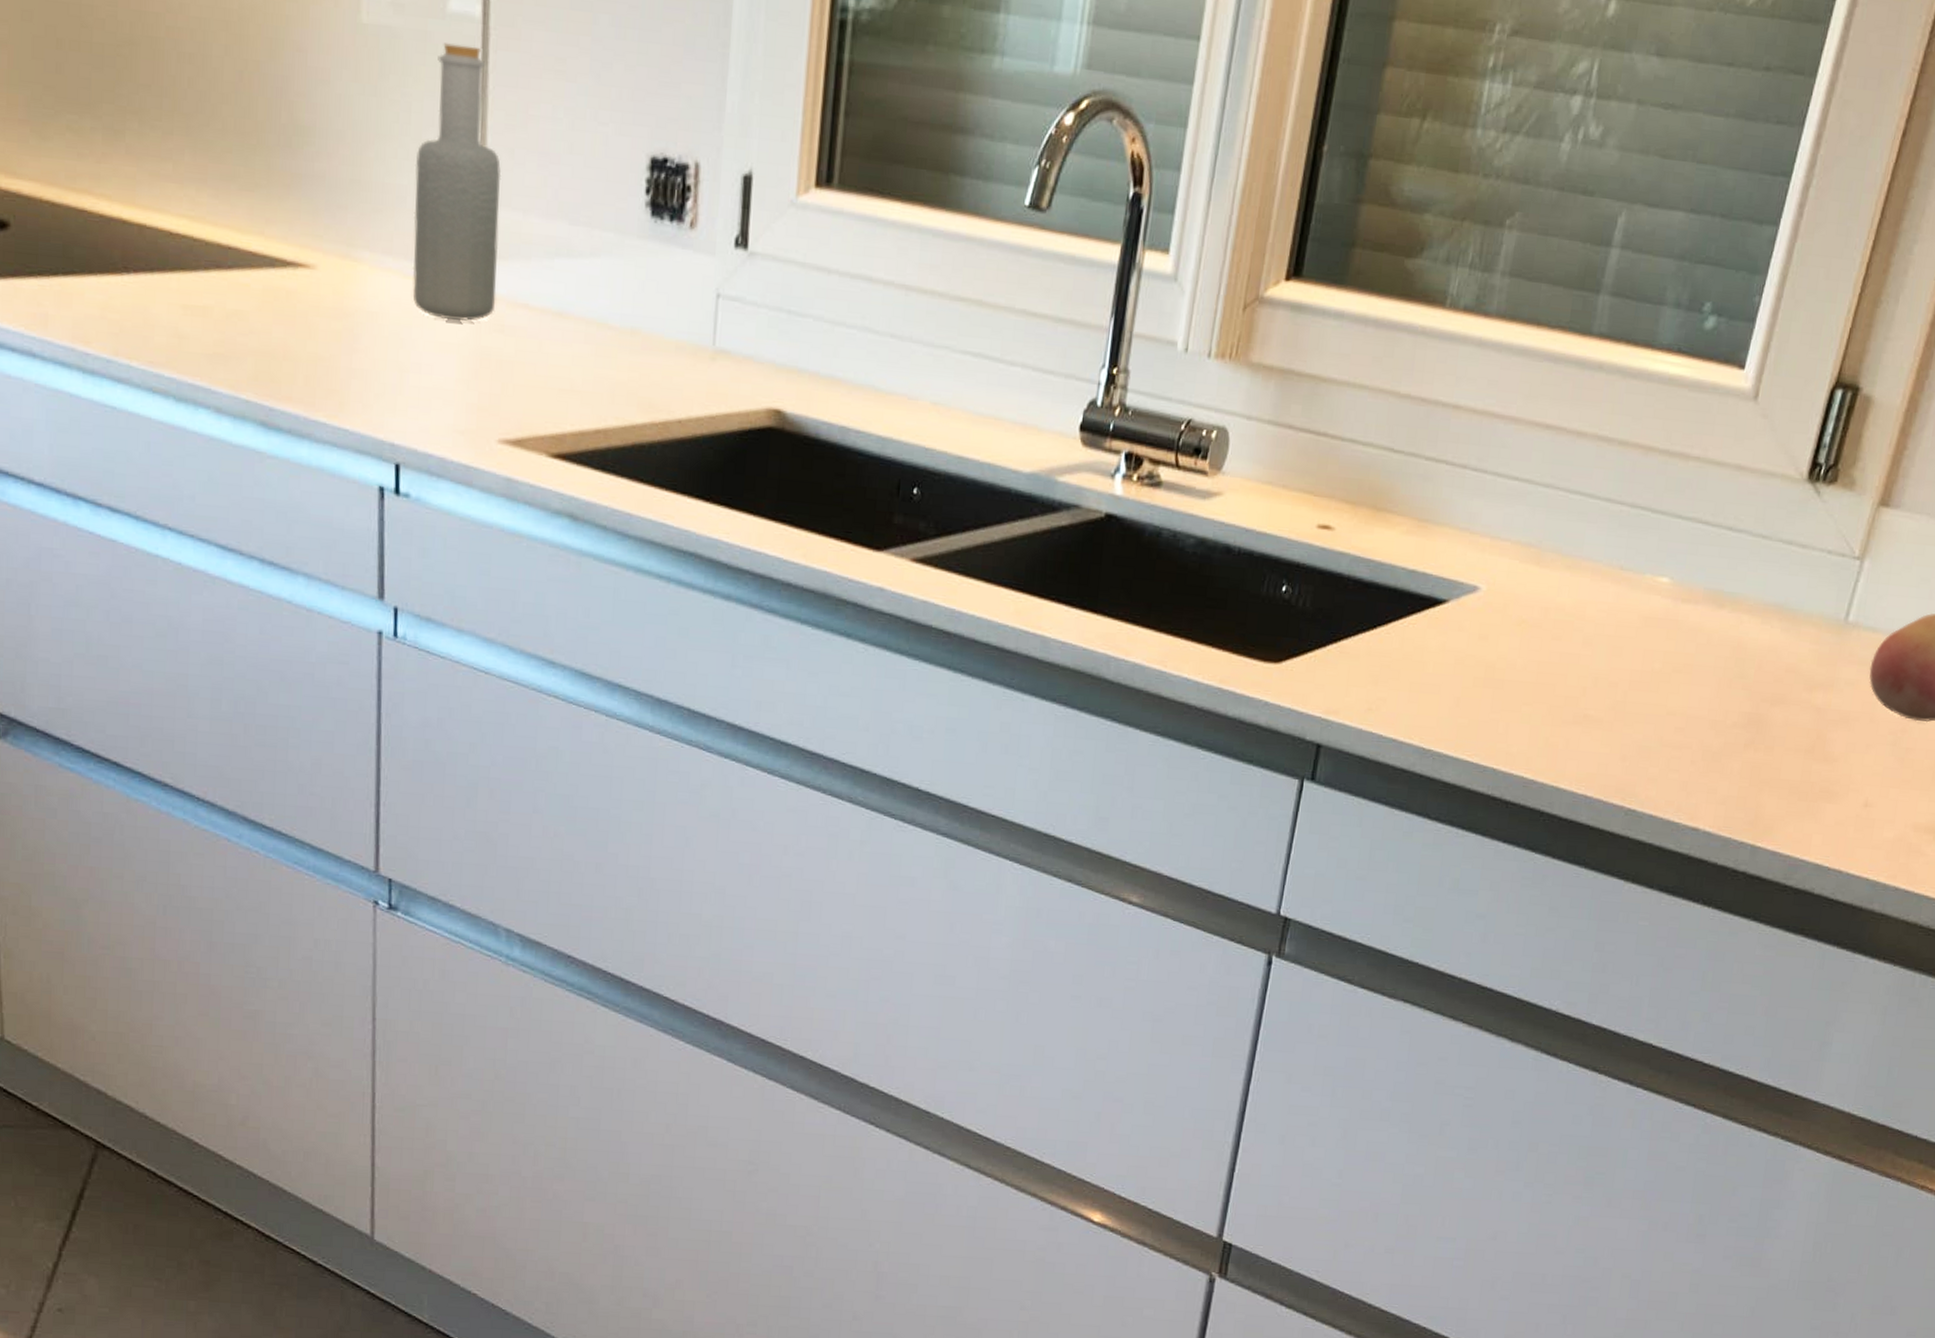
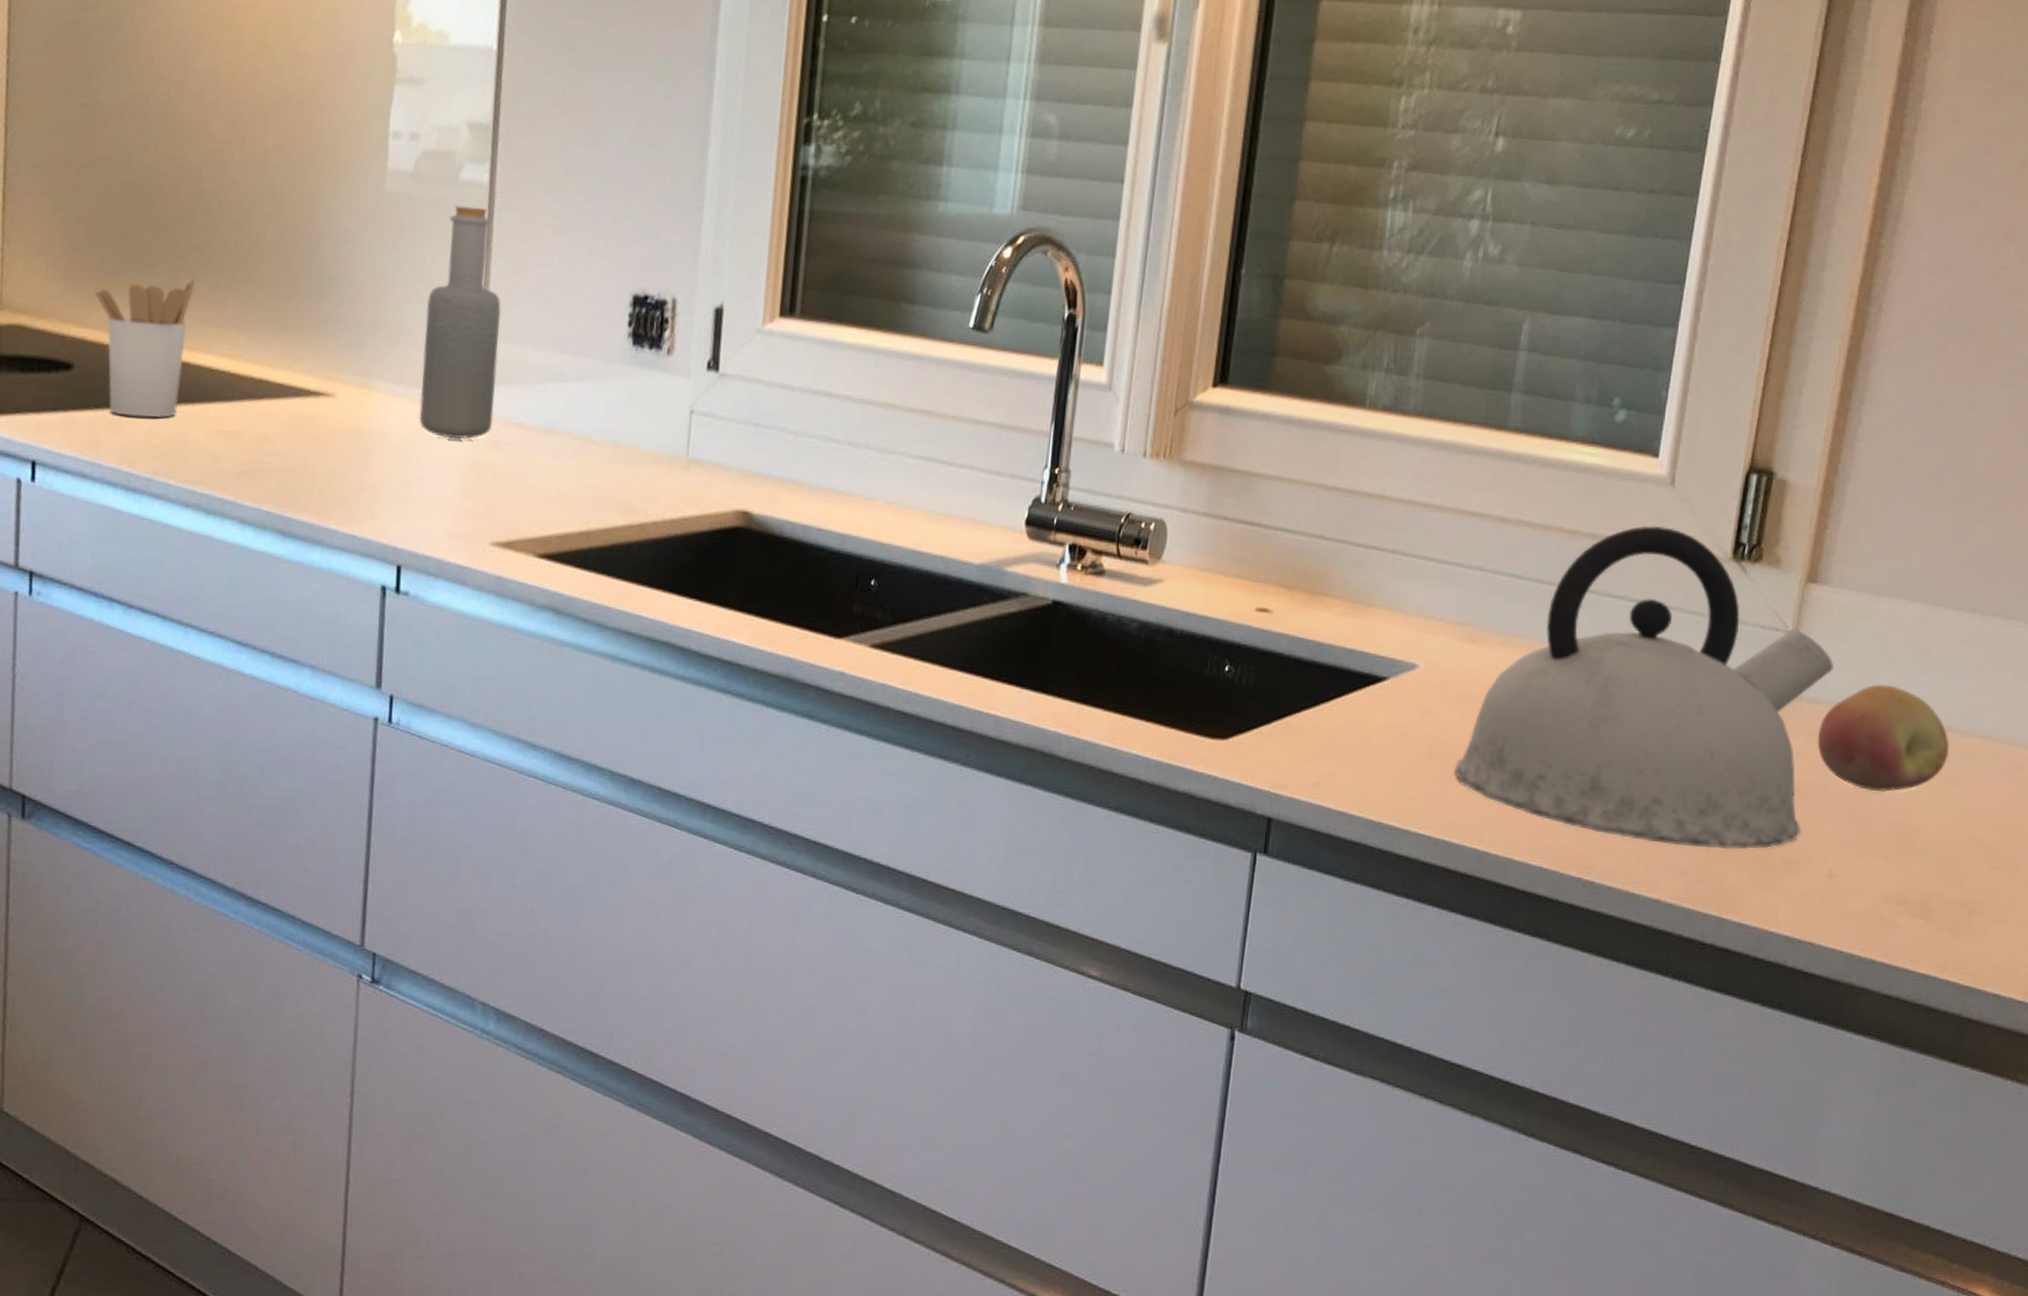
utensil holder: none [26,121,145,290] -> present [94,277,196,419]
kettle: none [1508,442,1895,779] -> present [1455,525,1833,850]

